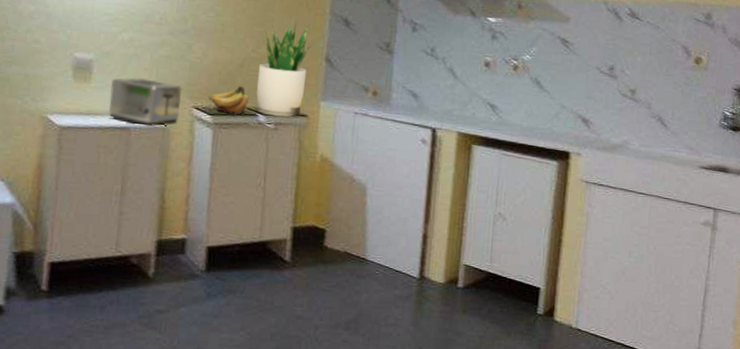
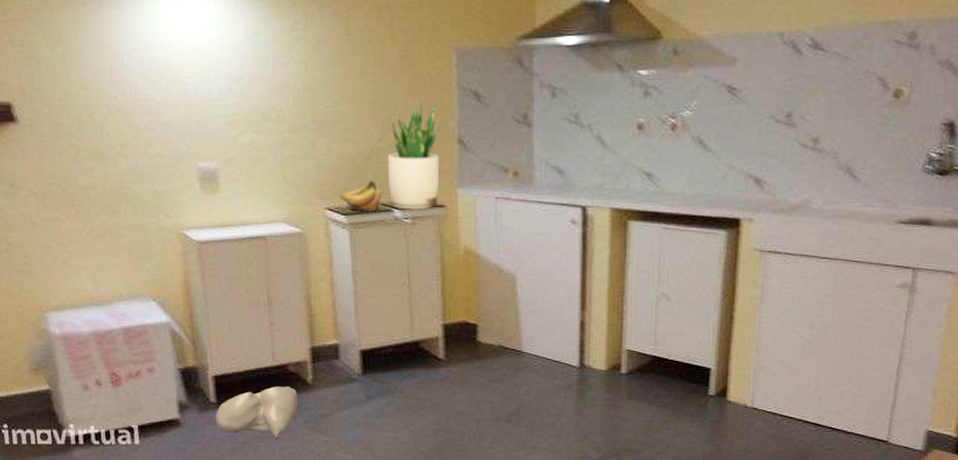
plastic bag: none [42,277,136,333] -> present [215,386,298,439]
toaster: present [109,77,183,127] -> none [239,183,313,233]

